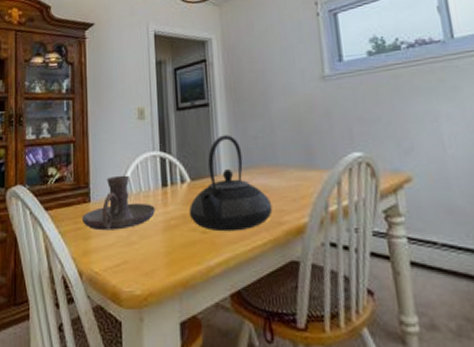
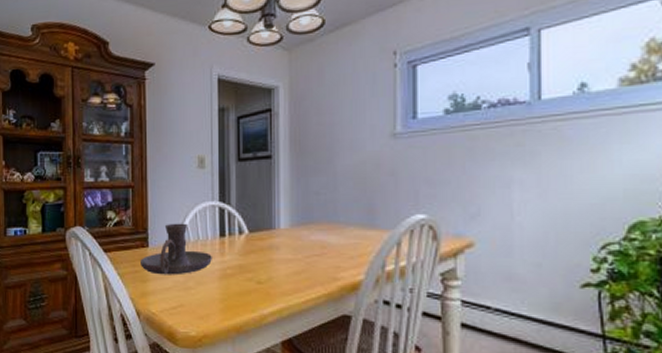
teapot: present [188,135,273,232] -> none [245,189,329,284]

